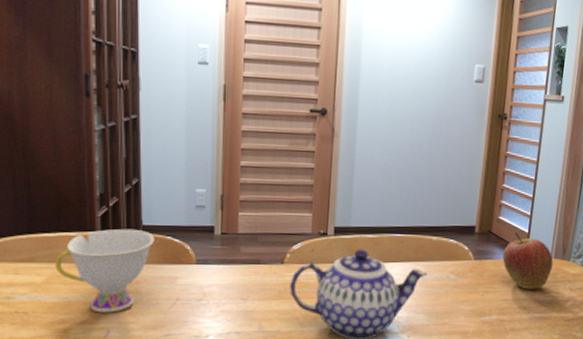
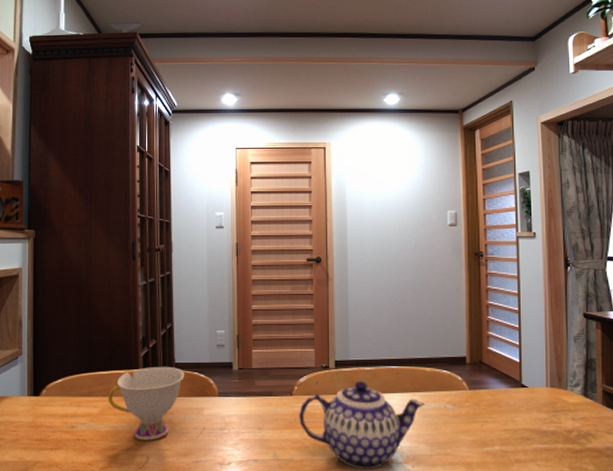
apple: present [502,232,554,289] -> none [497,361,550,419]

